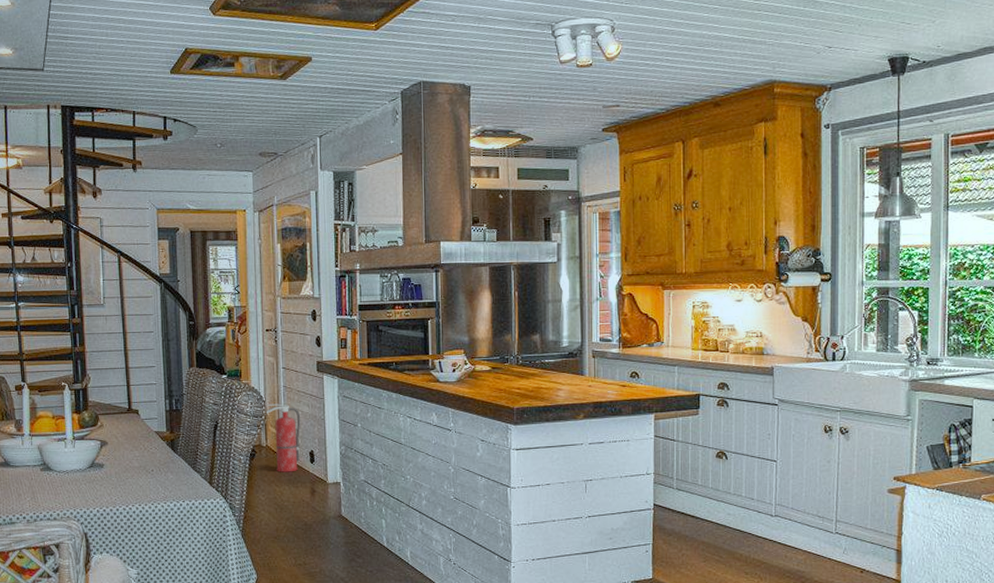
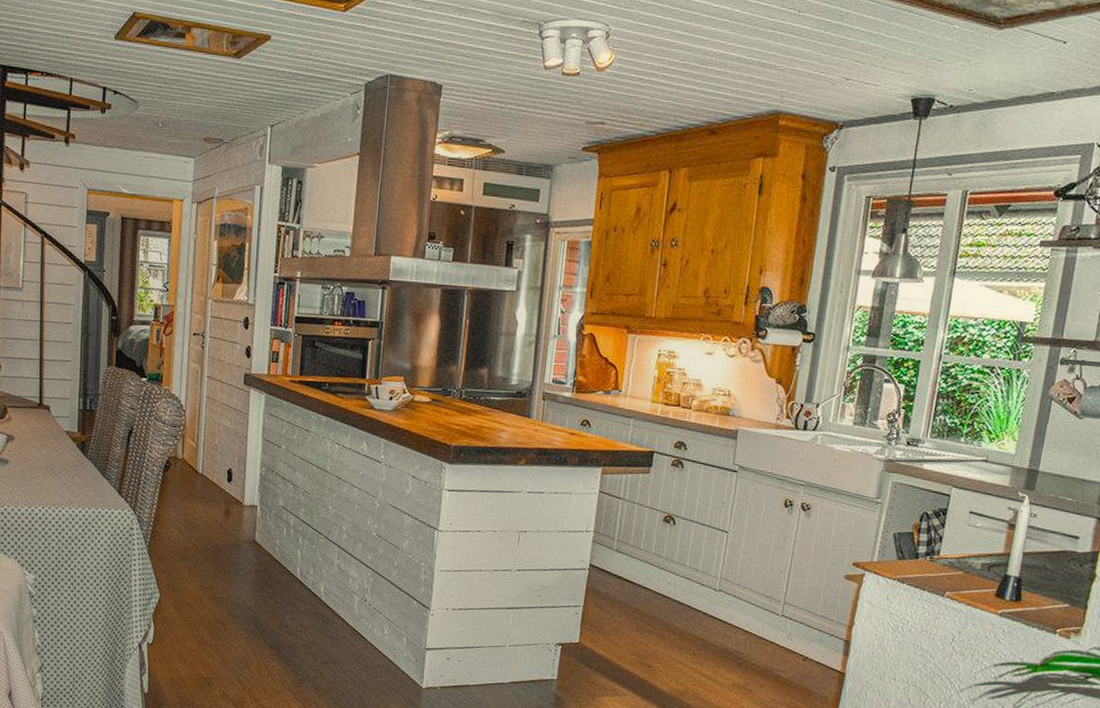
fire extinguisher: present [264,403,301,472] -> none [183,413,222,490]

